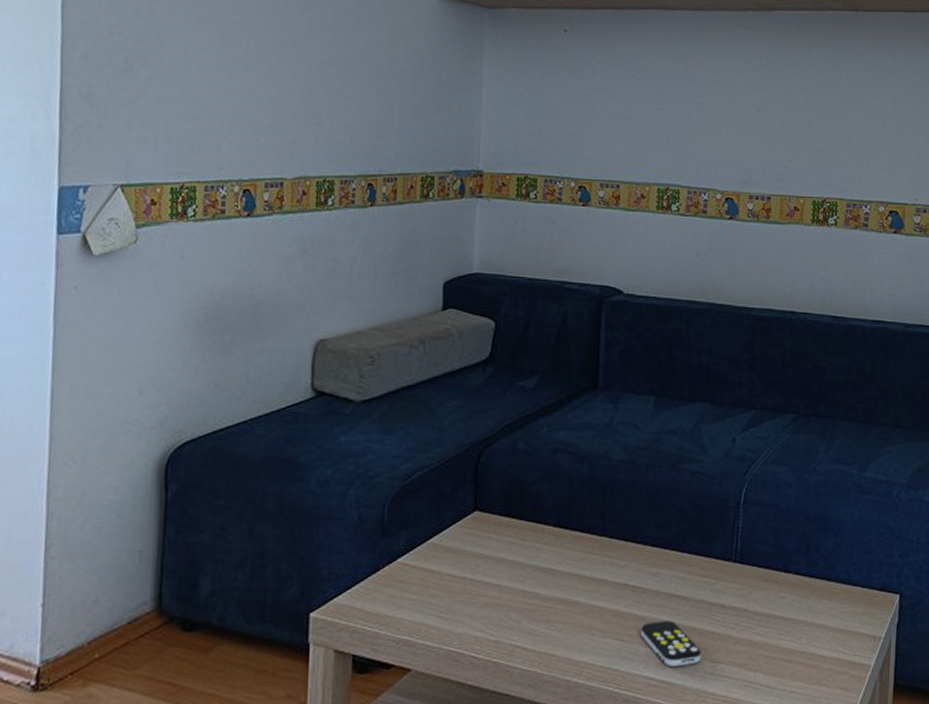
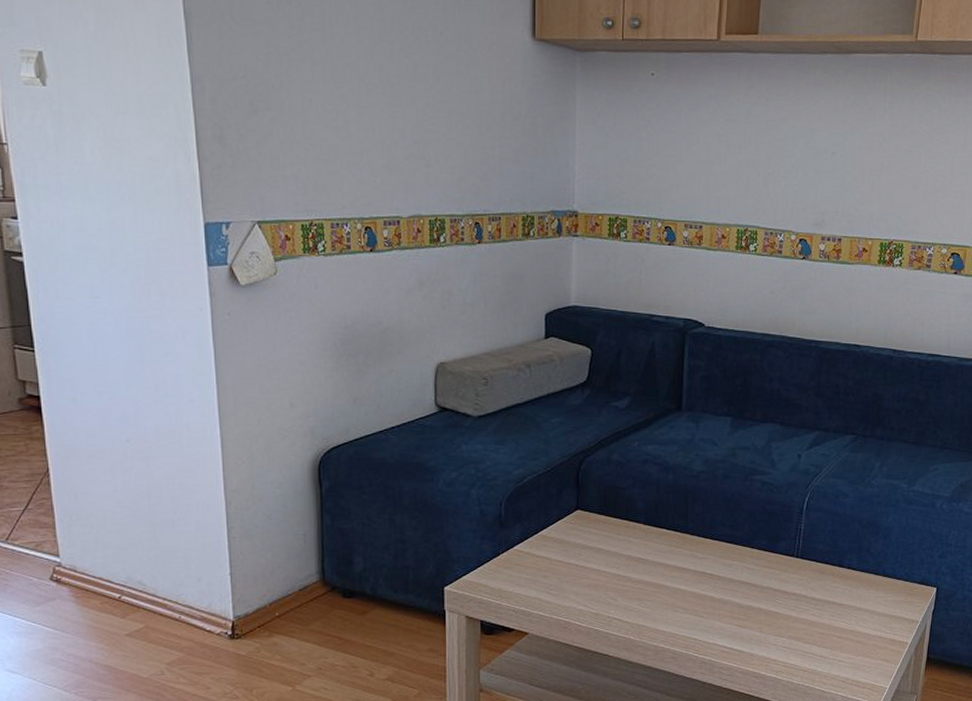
remote control: present [641,620,701,668] -> none [717,602,766,639]

